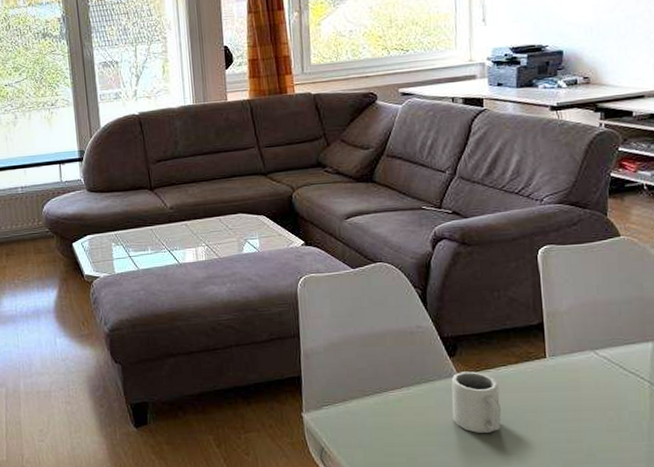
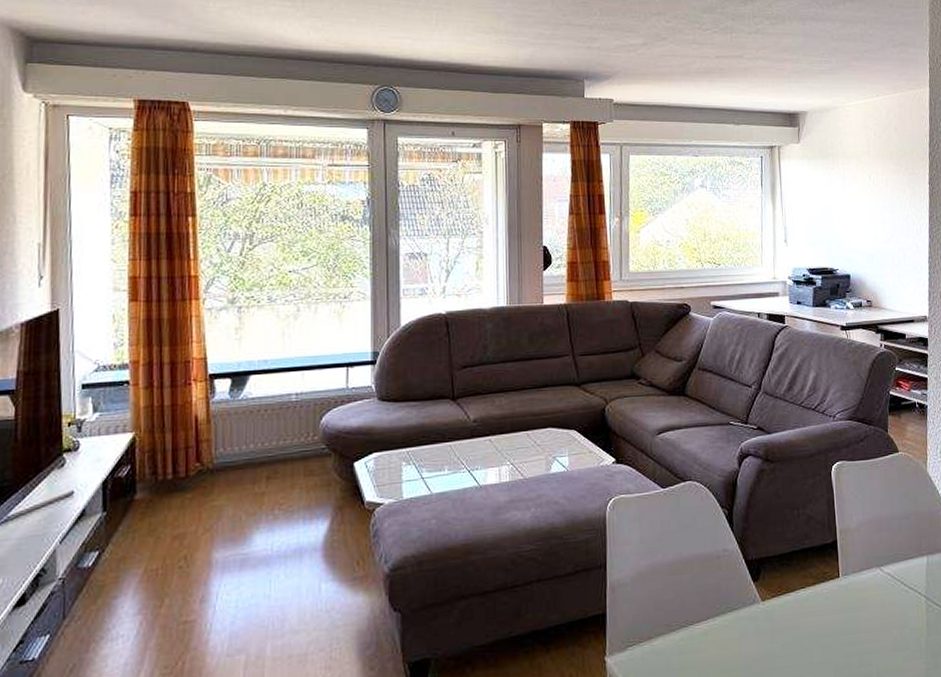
cup: present [451,371,501,433] -> none [754,596,801,664]

